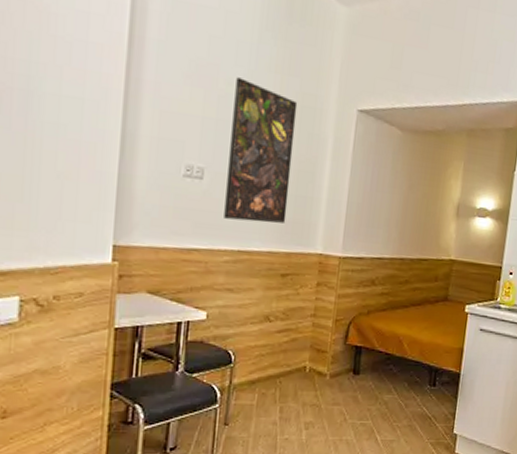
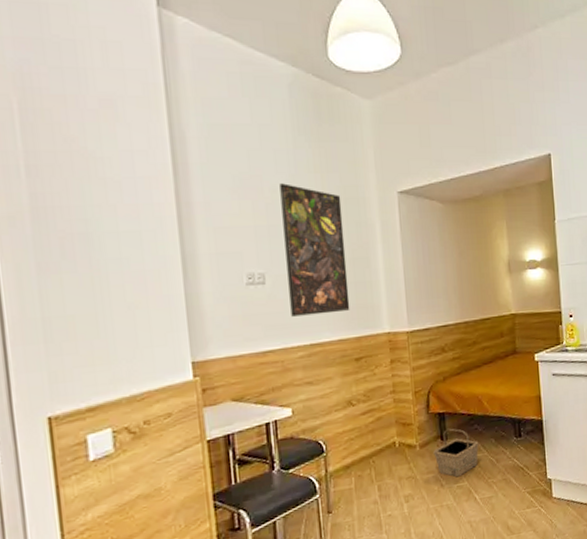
basket: none [343,363,391,414] -> present [433,428,479,478]

